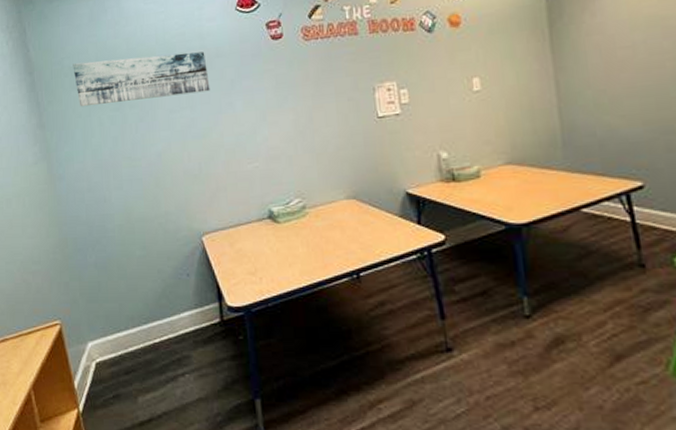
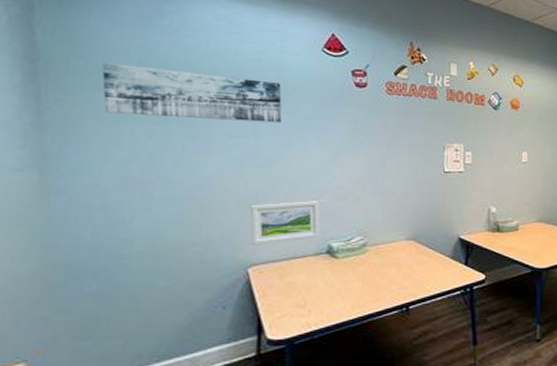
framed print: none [195,165,260,214] -> present [250,201,320,245]

